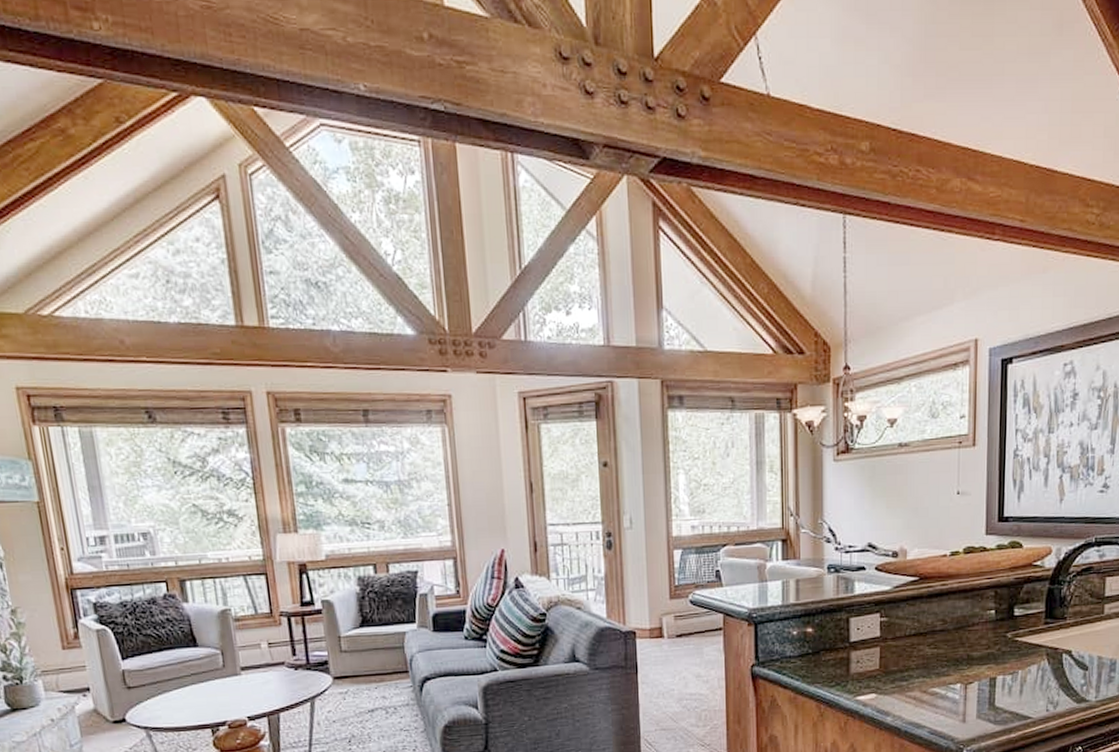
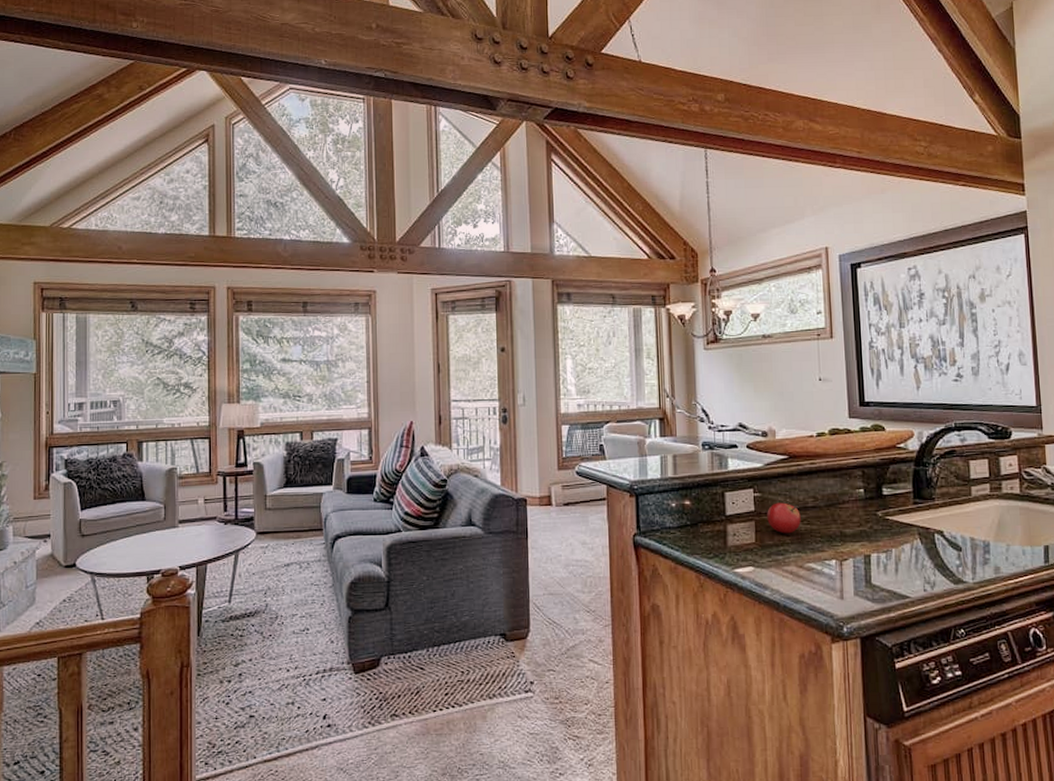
fruit: none [893,627,928,659] -> present [767,502,801,534]

